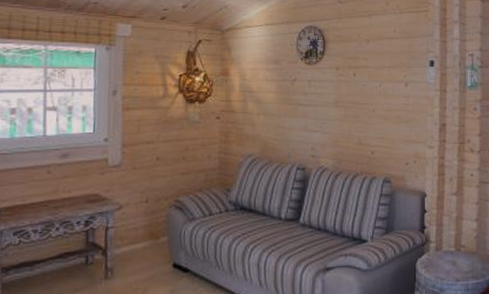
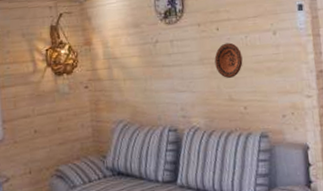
decorative plate: none [349,89,375,122] -> present [214,42,243,78]

